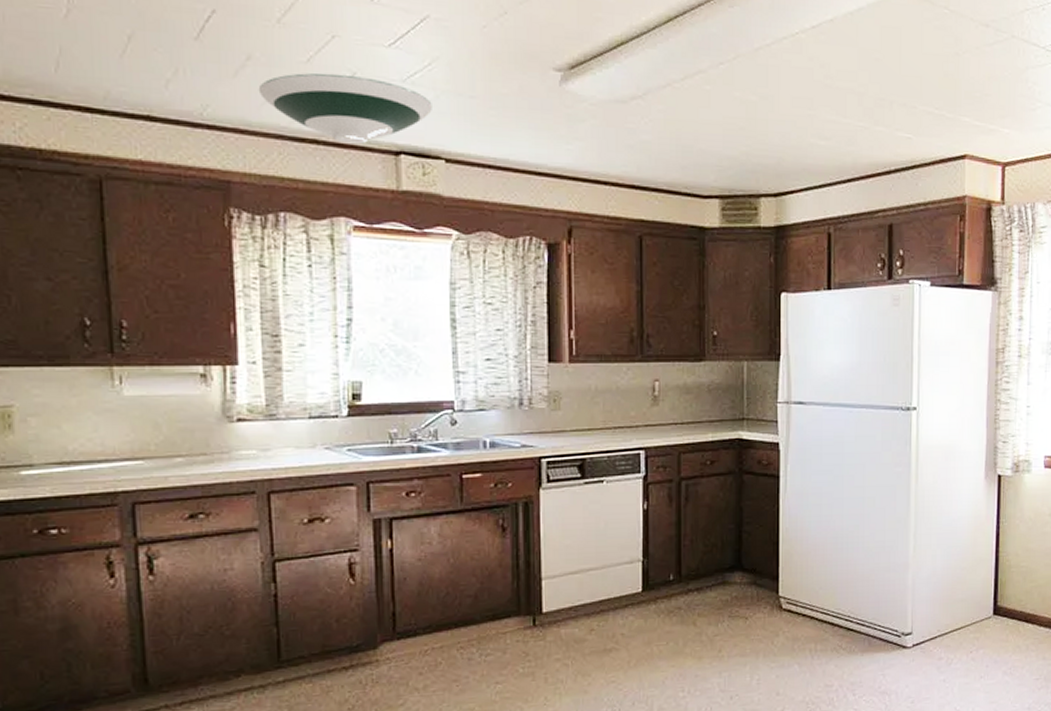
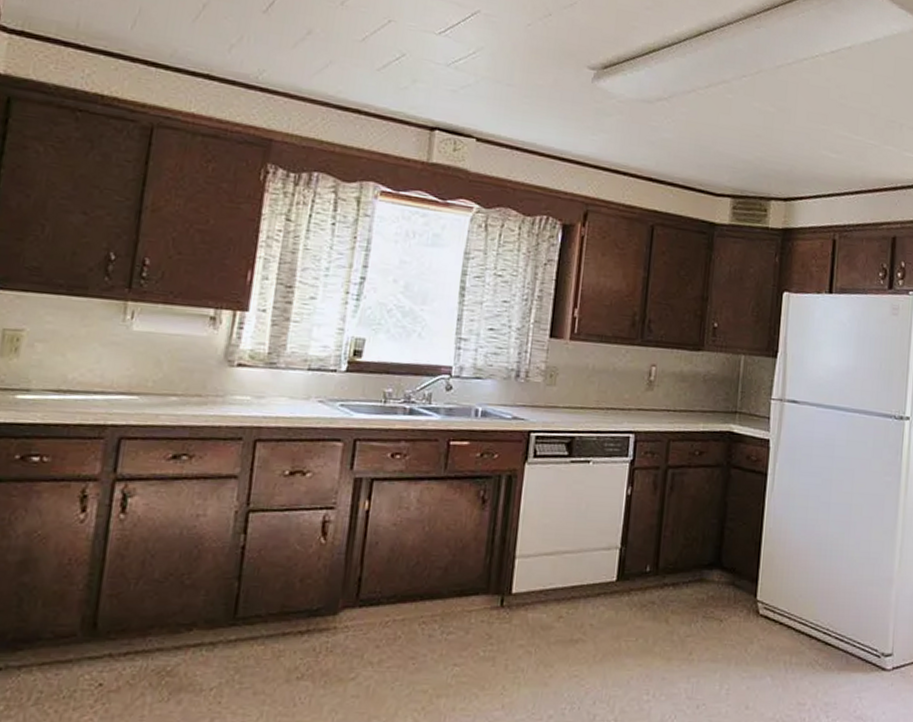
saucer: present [258,73,432,145] -> none [313,50,471,118]

